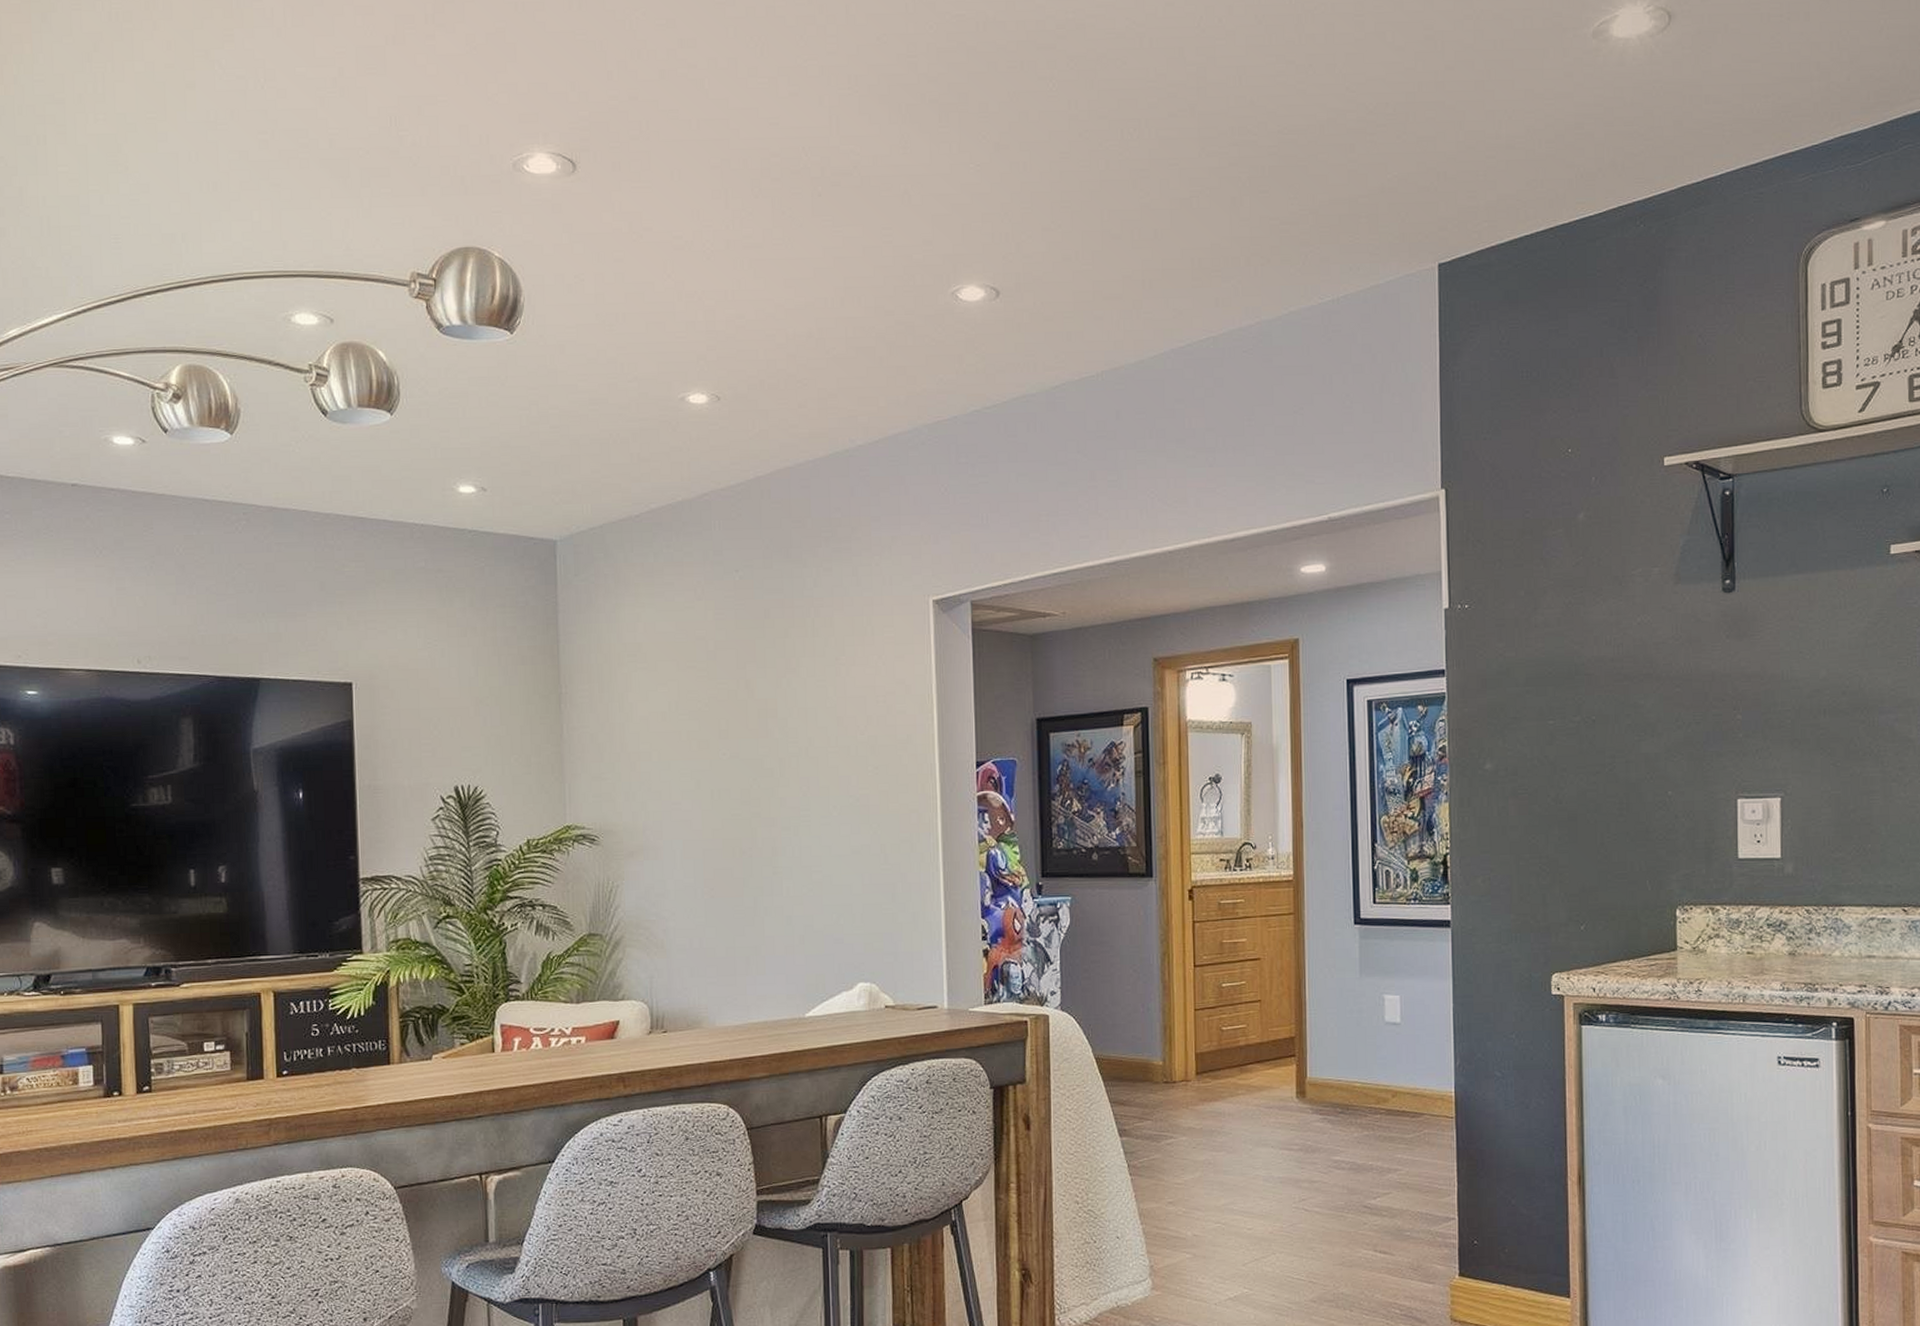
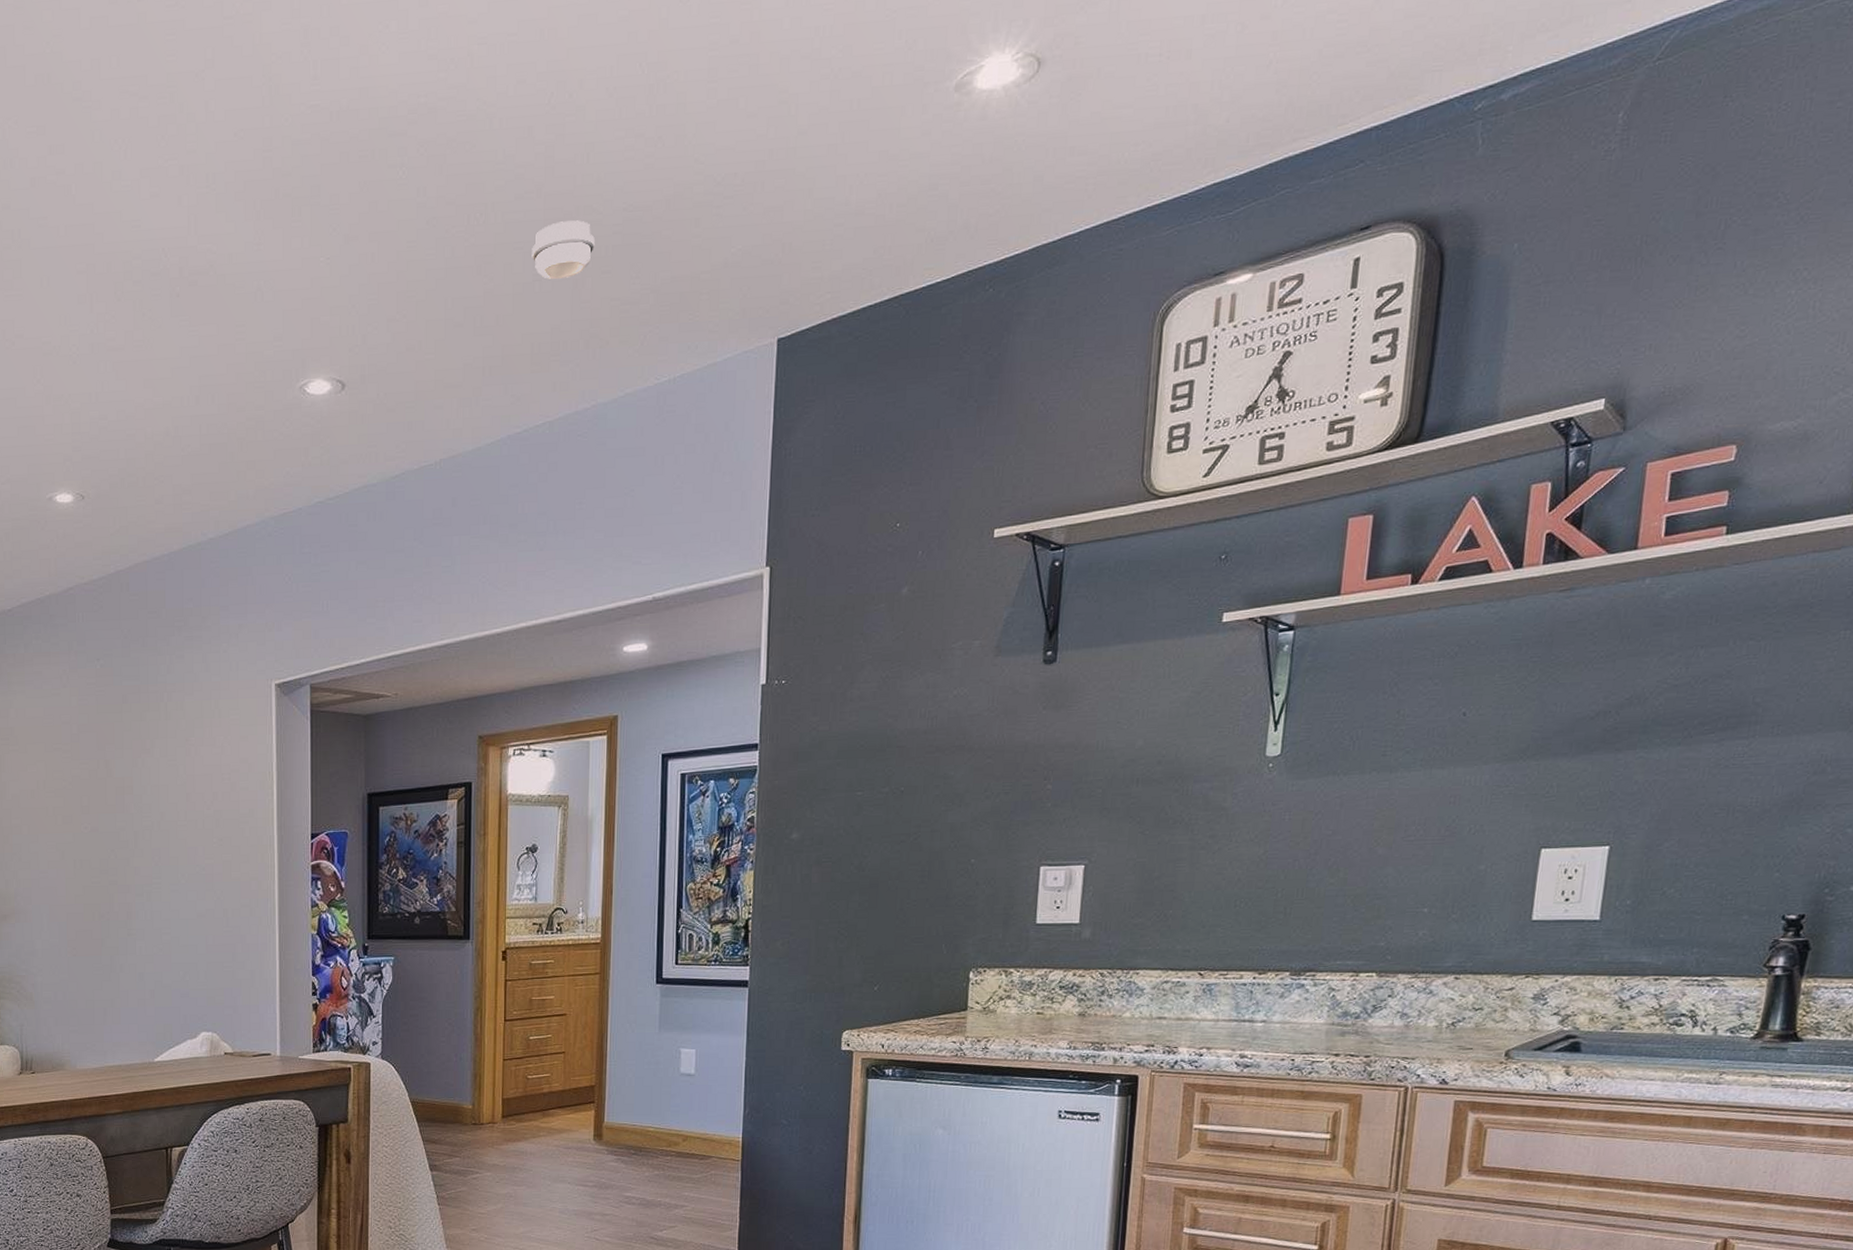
smoke detector: none [1188,140,1251,196] -> present [532,220,595,279]

